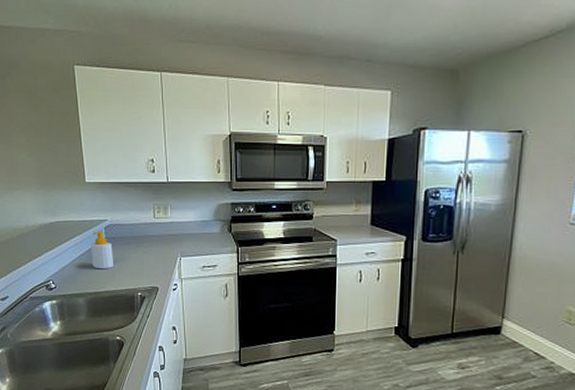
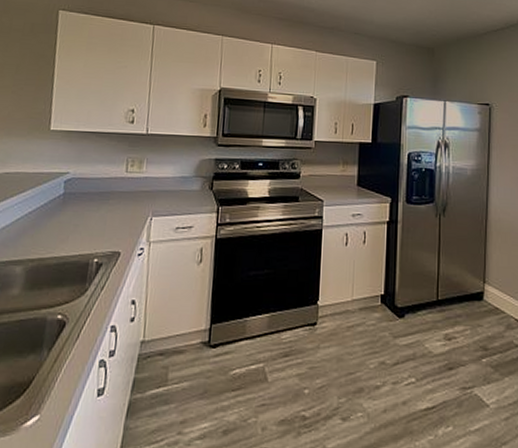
soap bottle: present [91,231,114,270] -> none [41,185,71,231]

